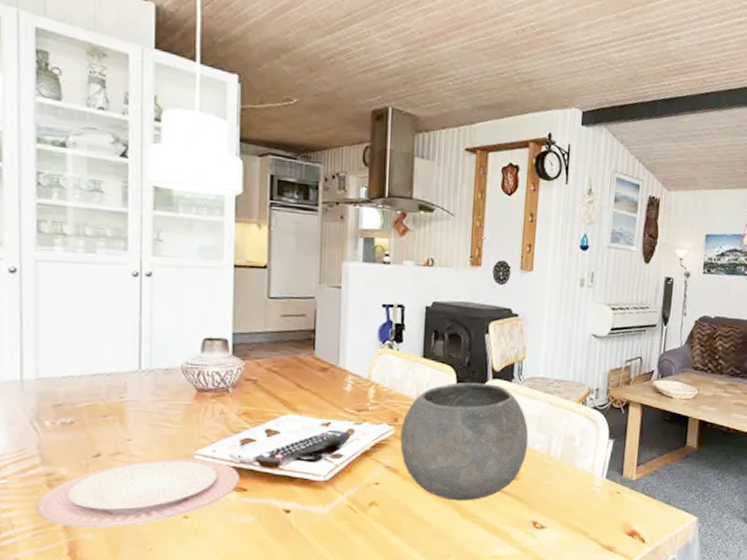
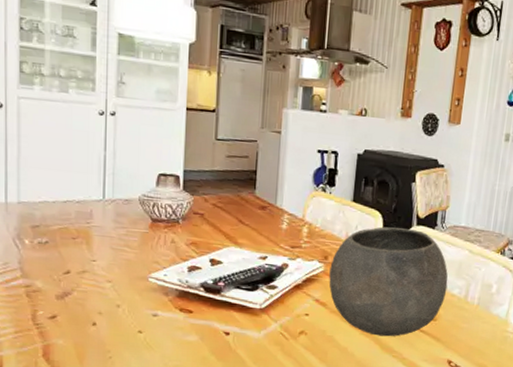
plate: present [36,458,240,528] -> none [17,279,187,336]

